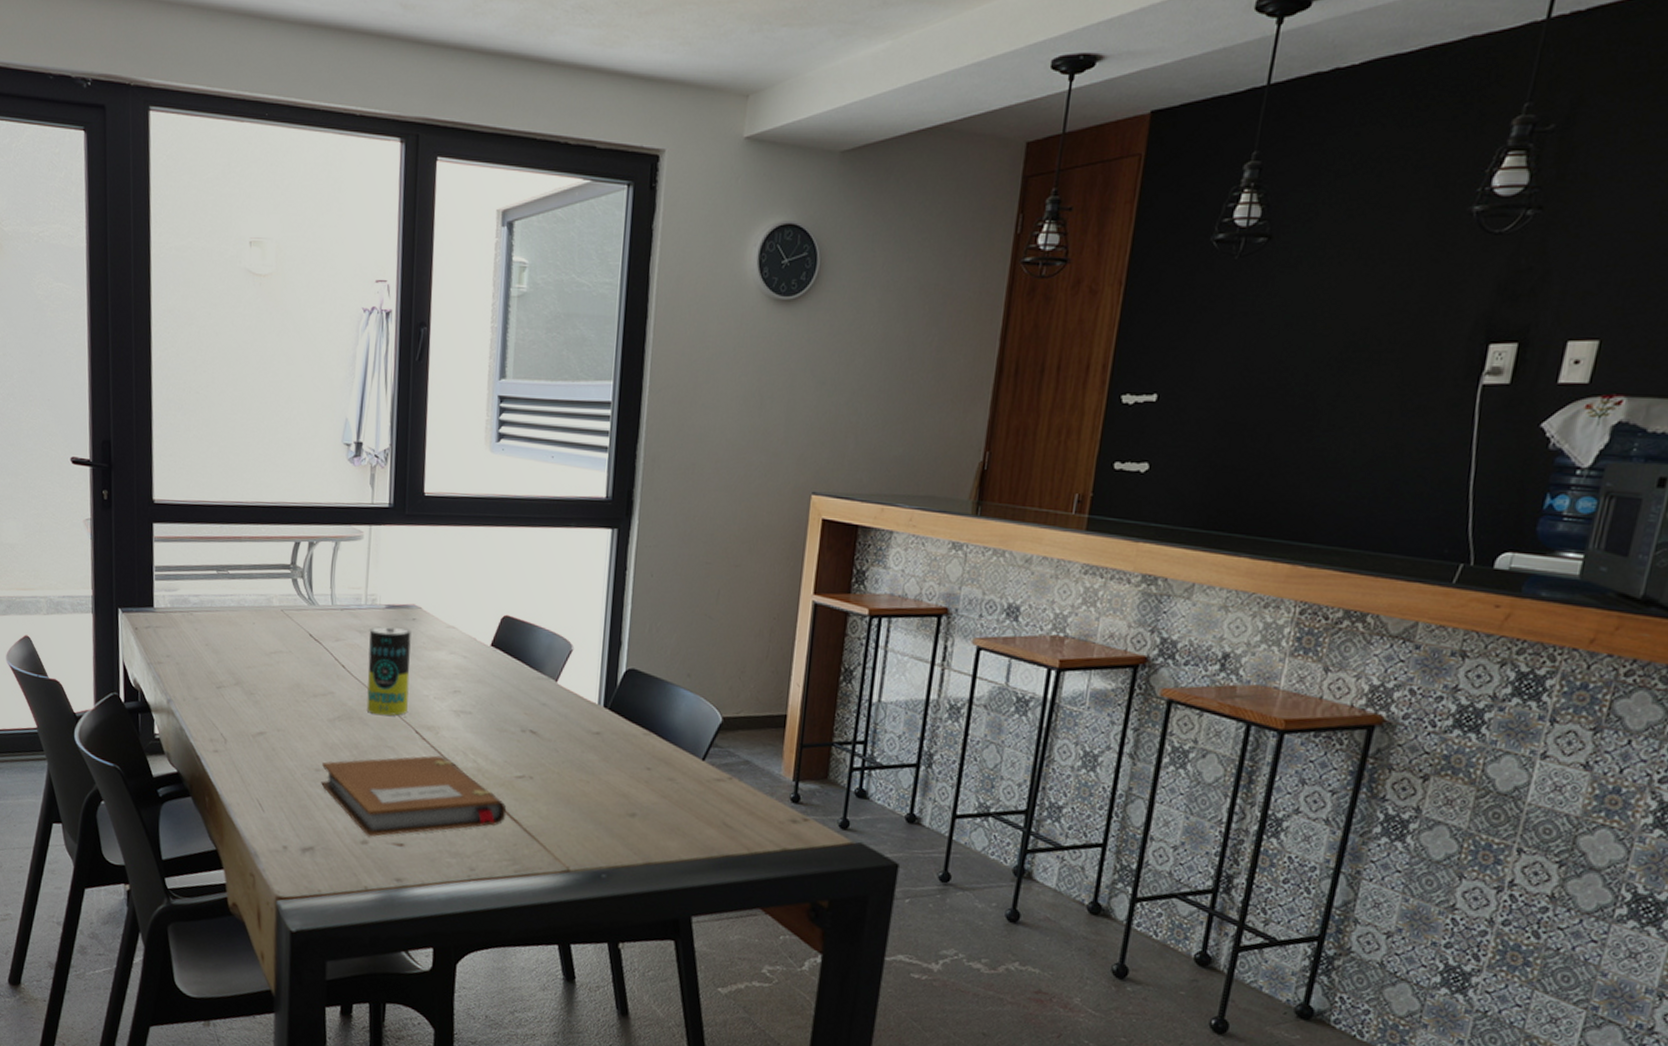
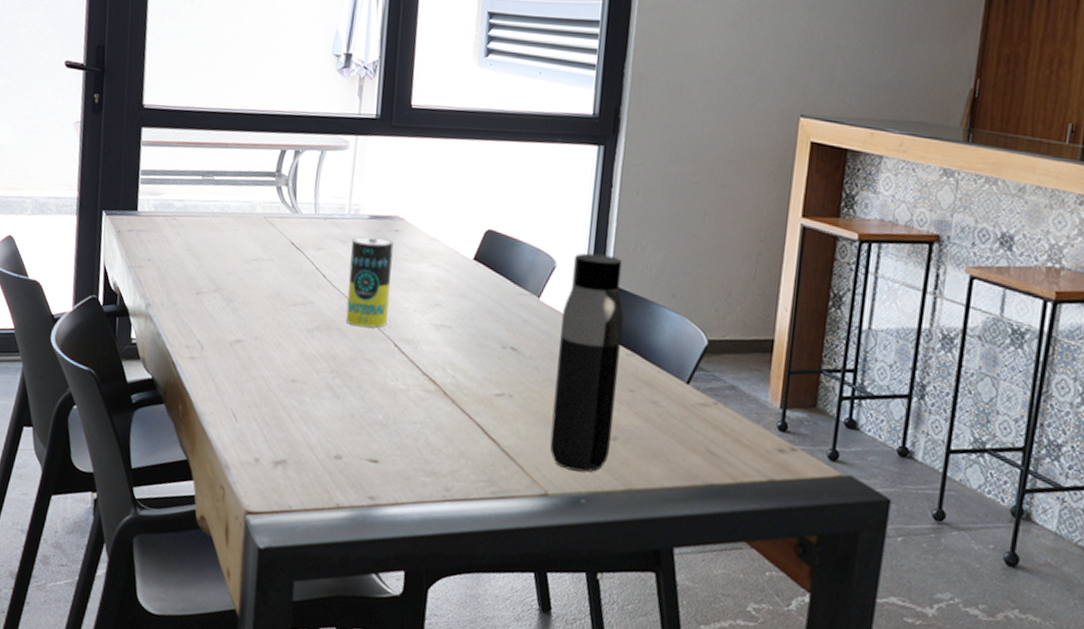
notebook: present [321,755,507,837] -> none [296,369,485,452]
water bottle: none [570,636,640,849] -> present [549,253,623,473]

